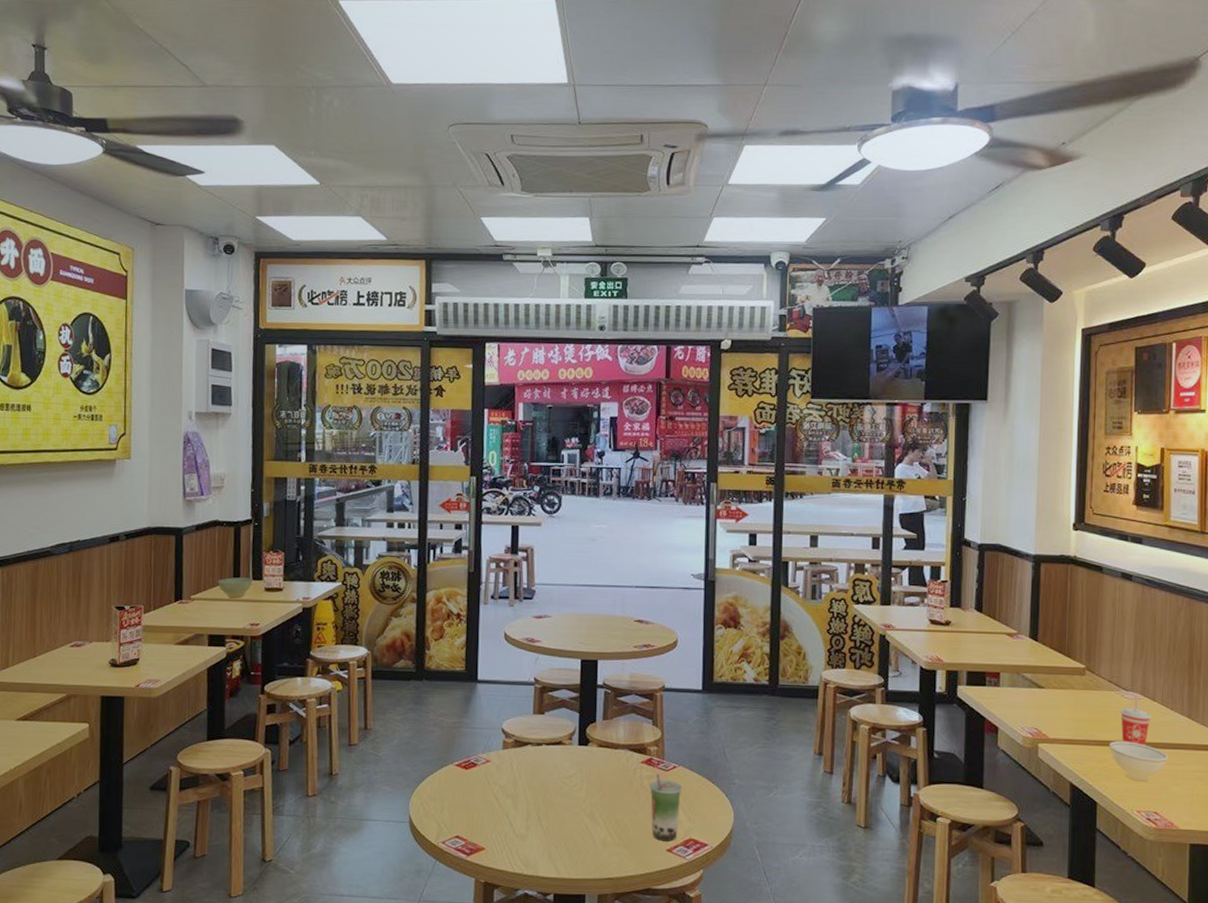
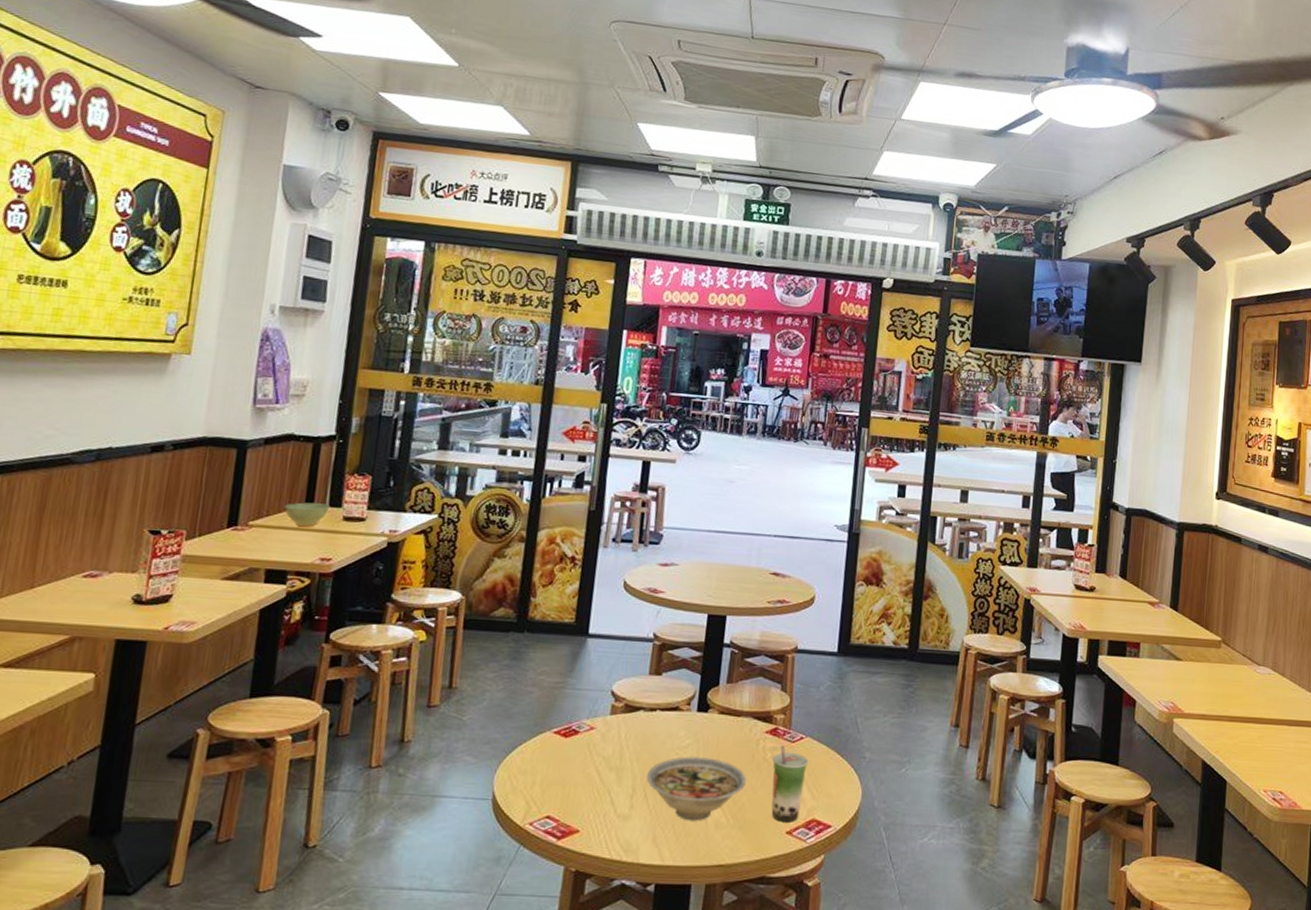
soup bowl: none [538,784,627,839] -> present [646,756,746,820]
bowl: present [1108,741,1168,782] -> none [1240,717,1294,760]
beverage cup: present [1118,689,1152,746] -> none [1251,663,1281,723]

